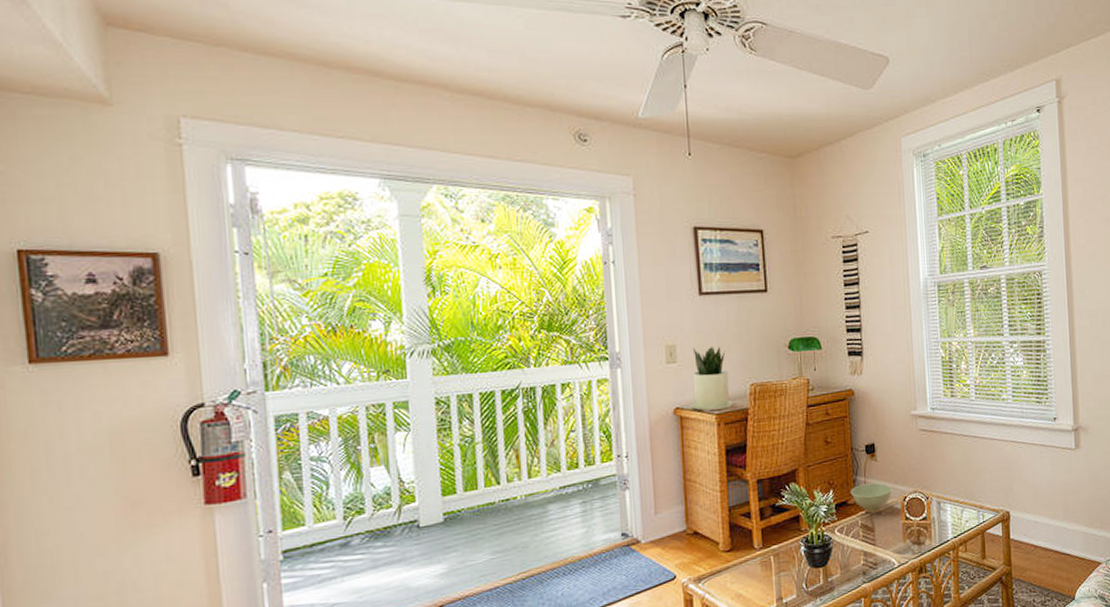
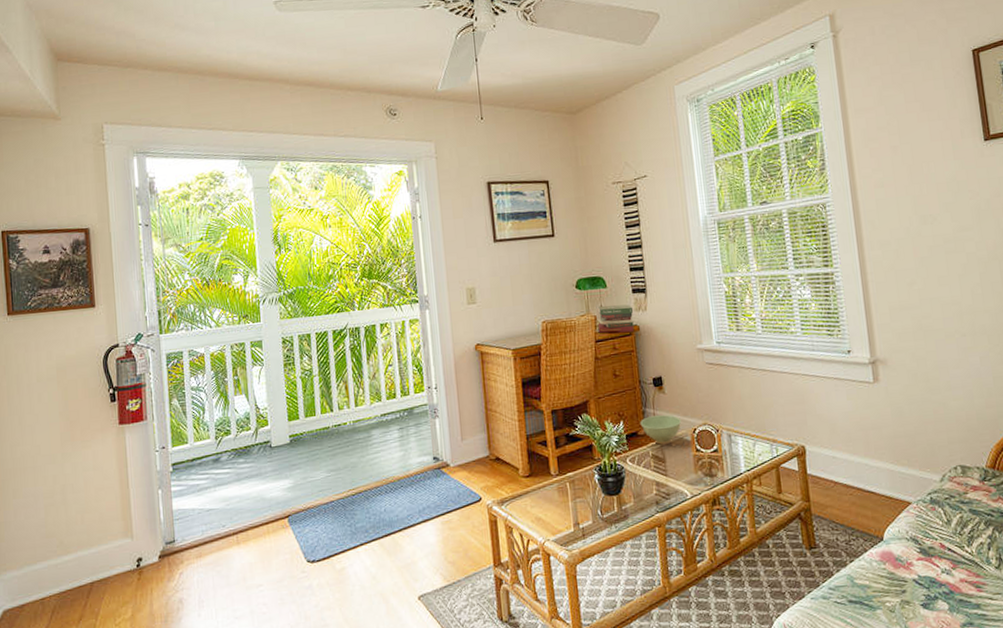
planter: present [690,346,734,412] -> none [489,287,528,347]
books: none [810,367,849,399] -> present [597,304,635,334]

